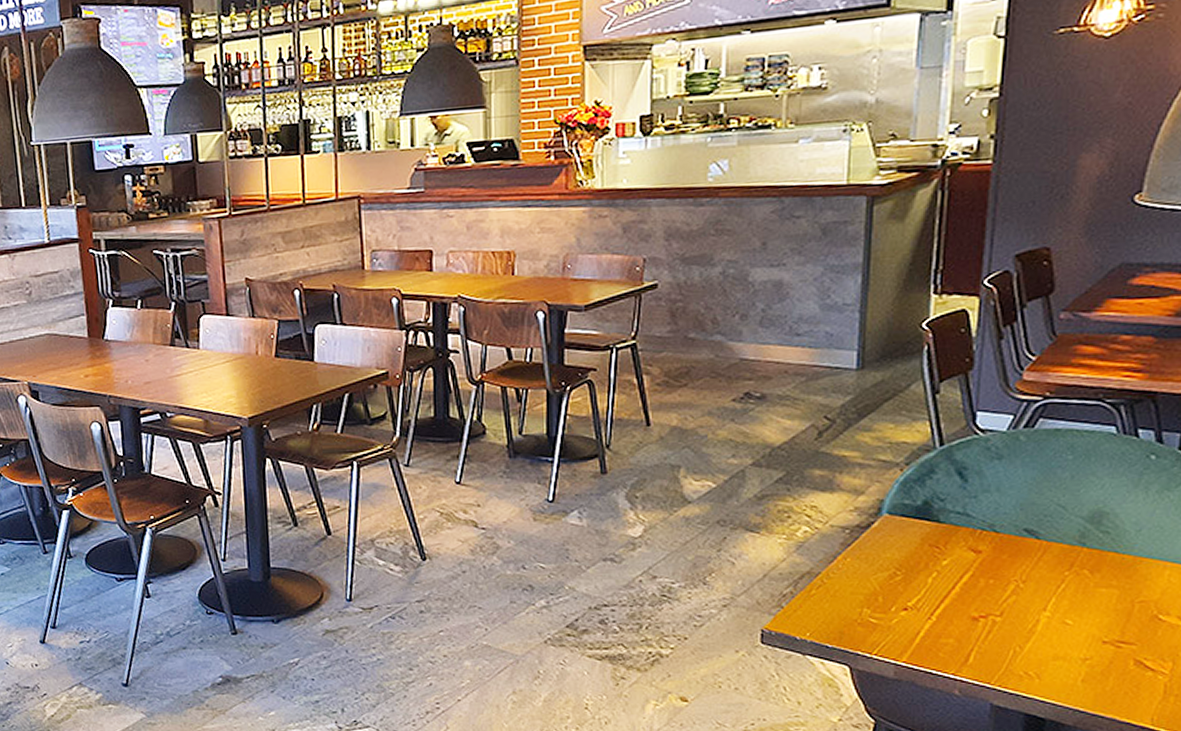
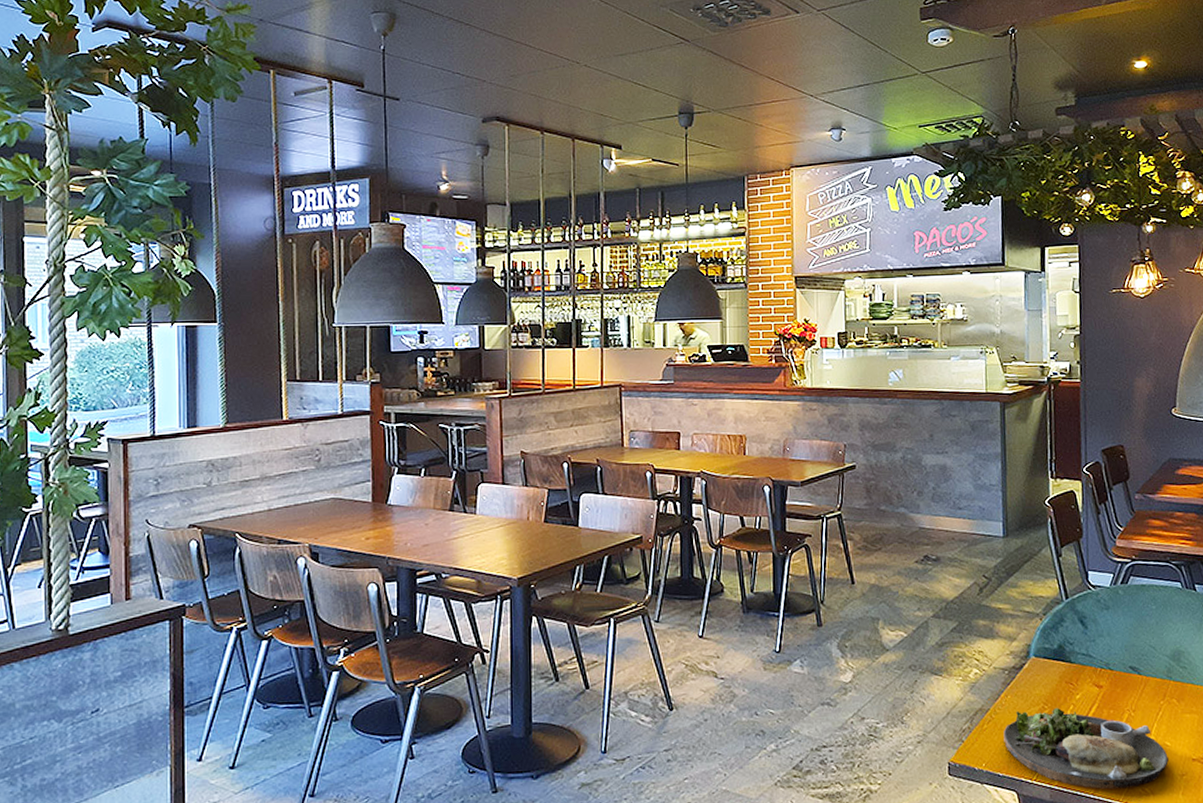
dinner plate: none [837,575,1067,670] -> present [1003,708,1169,790]

